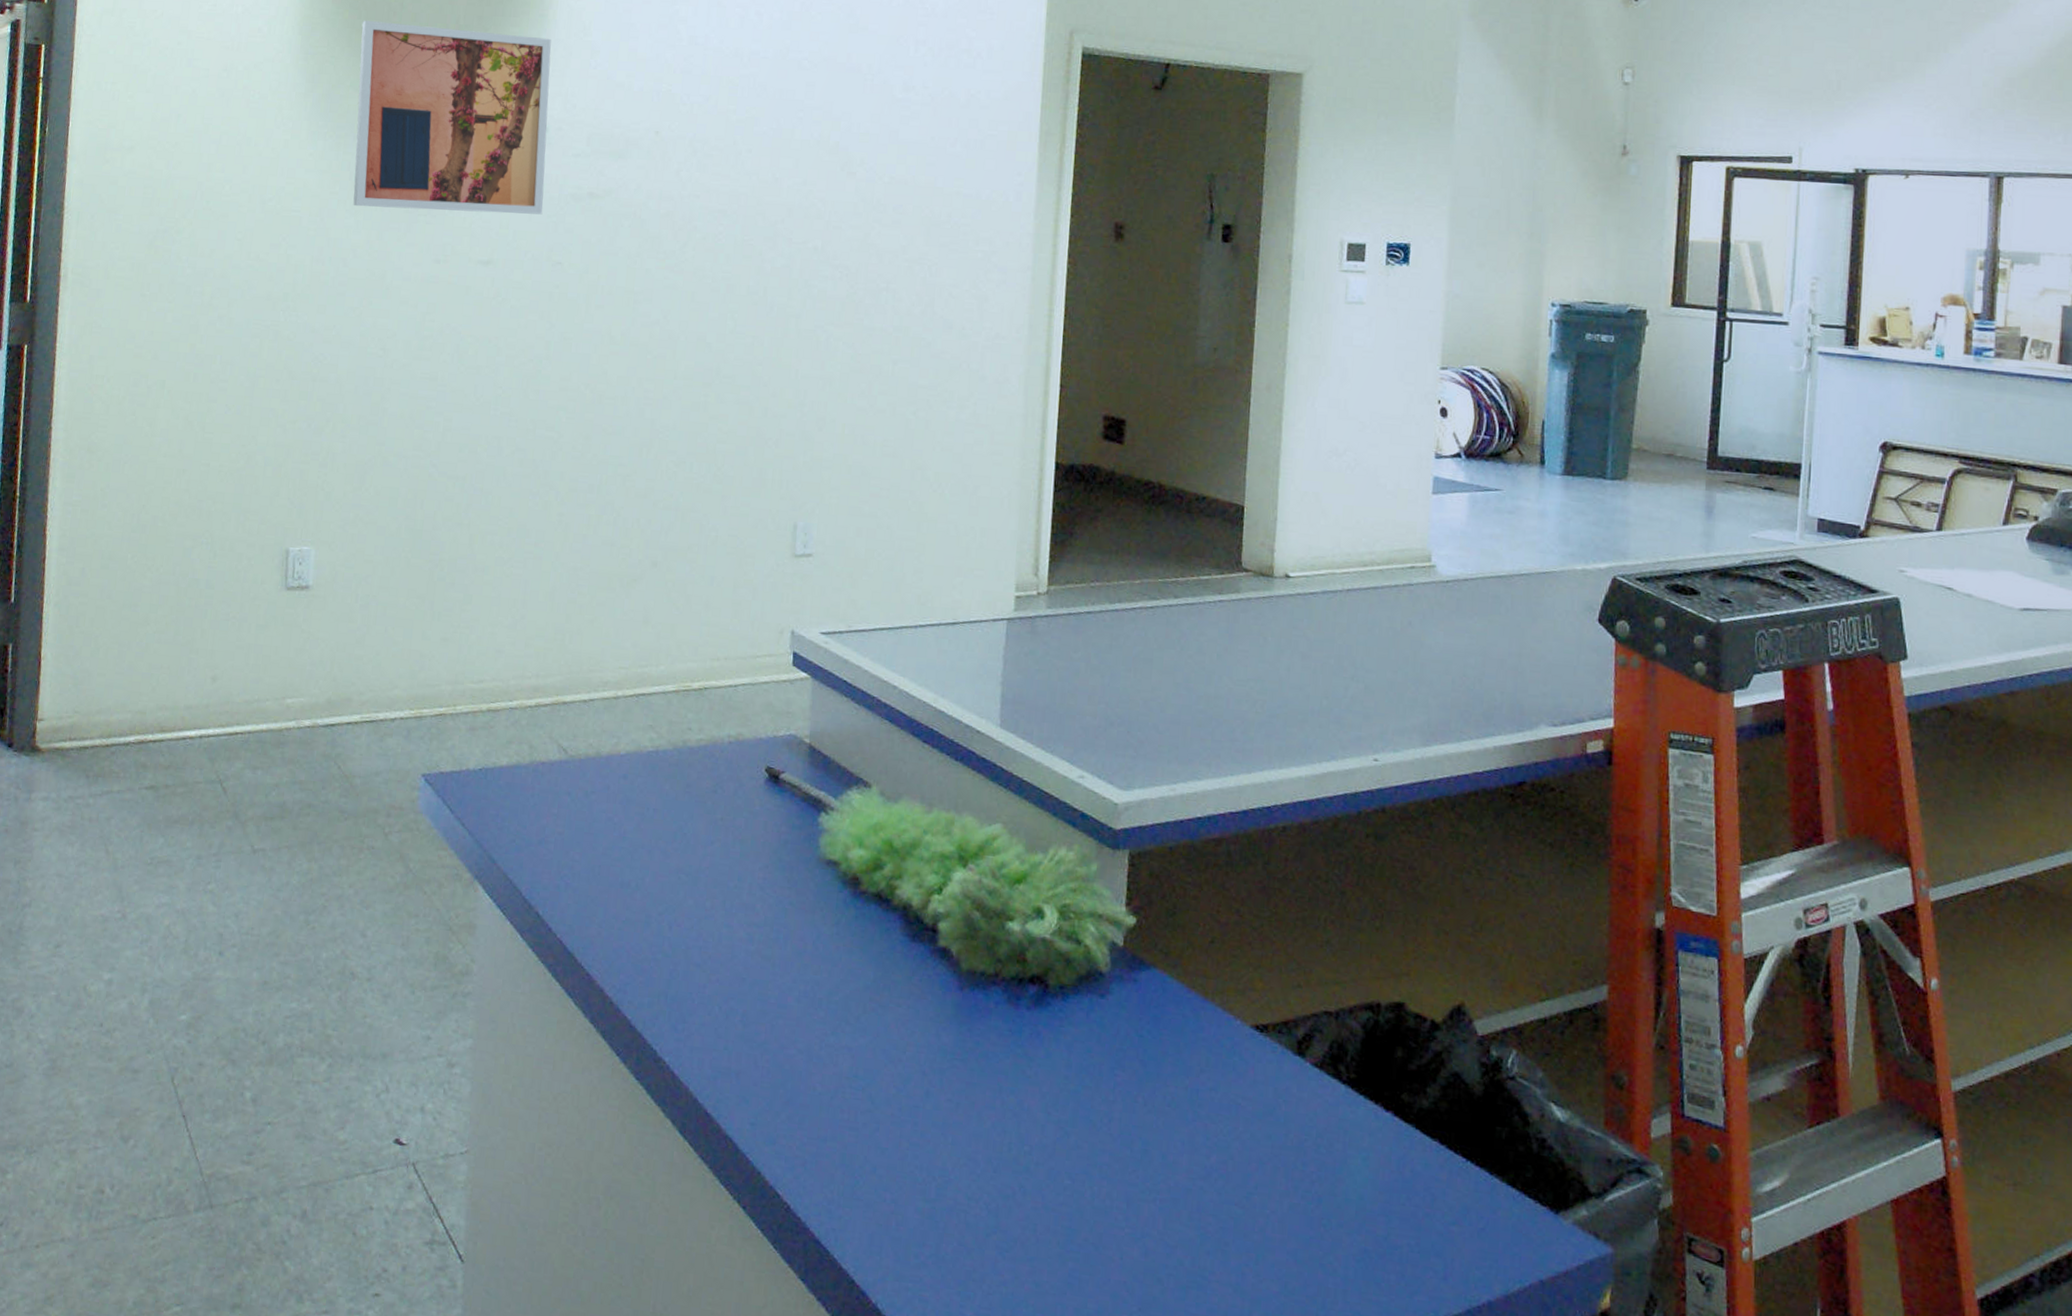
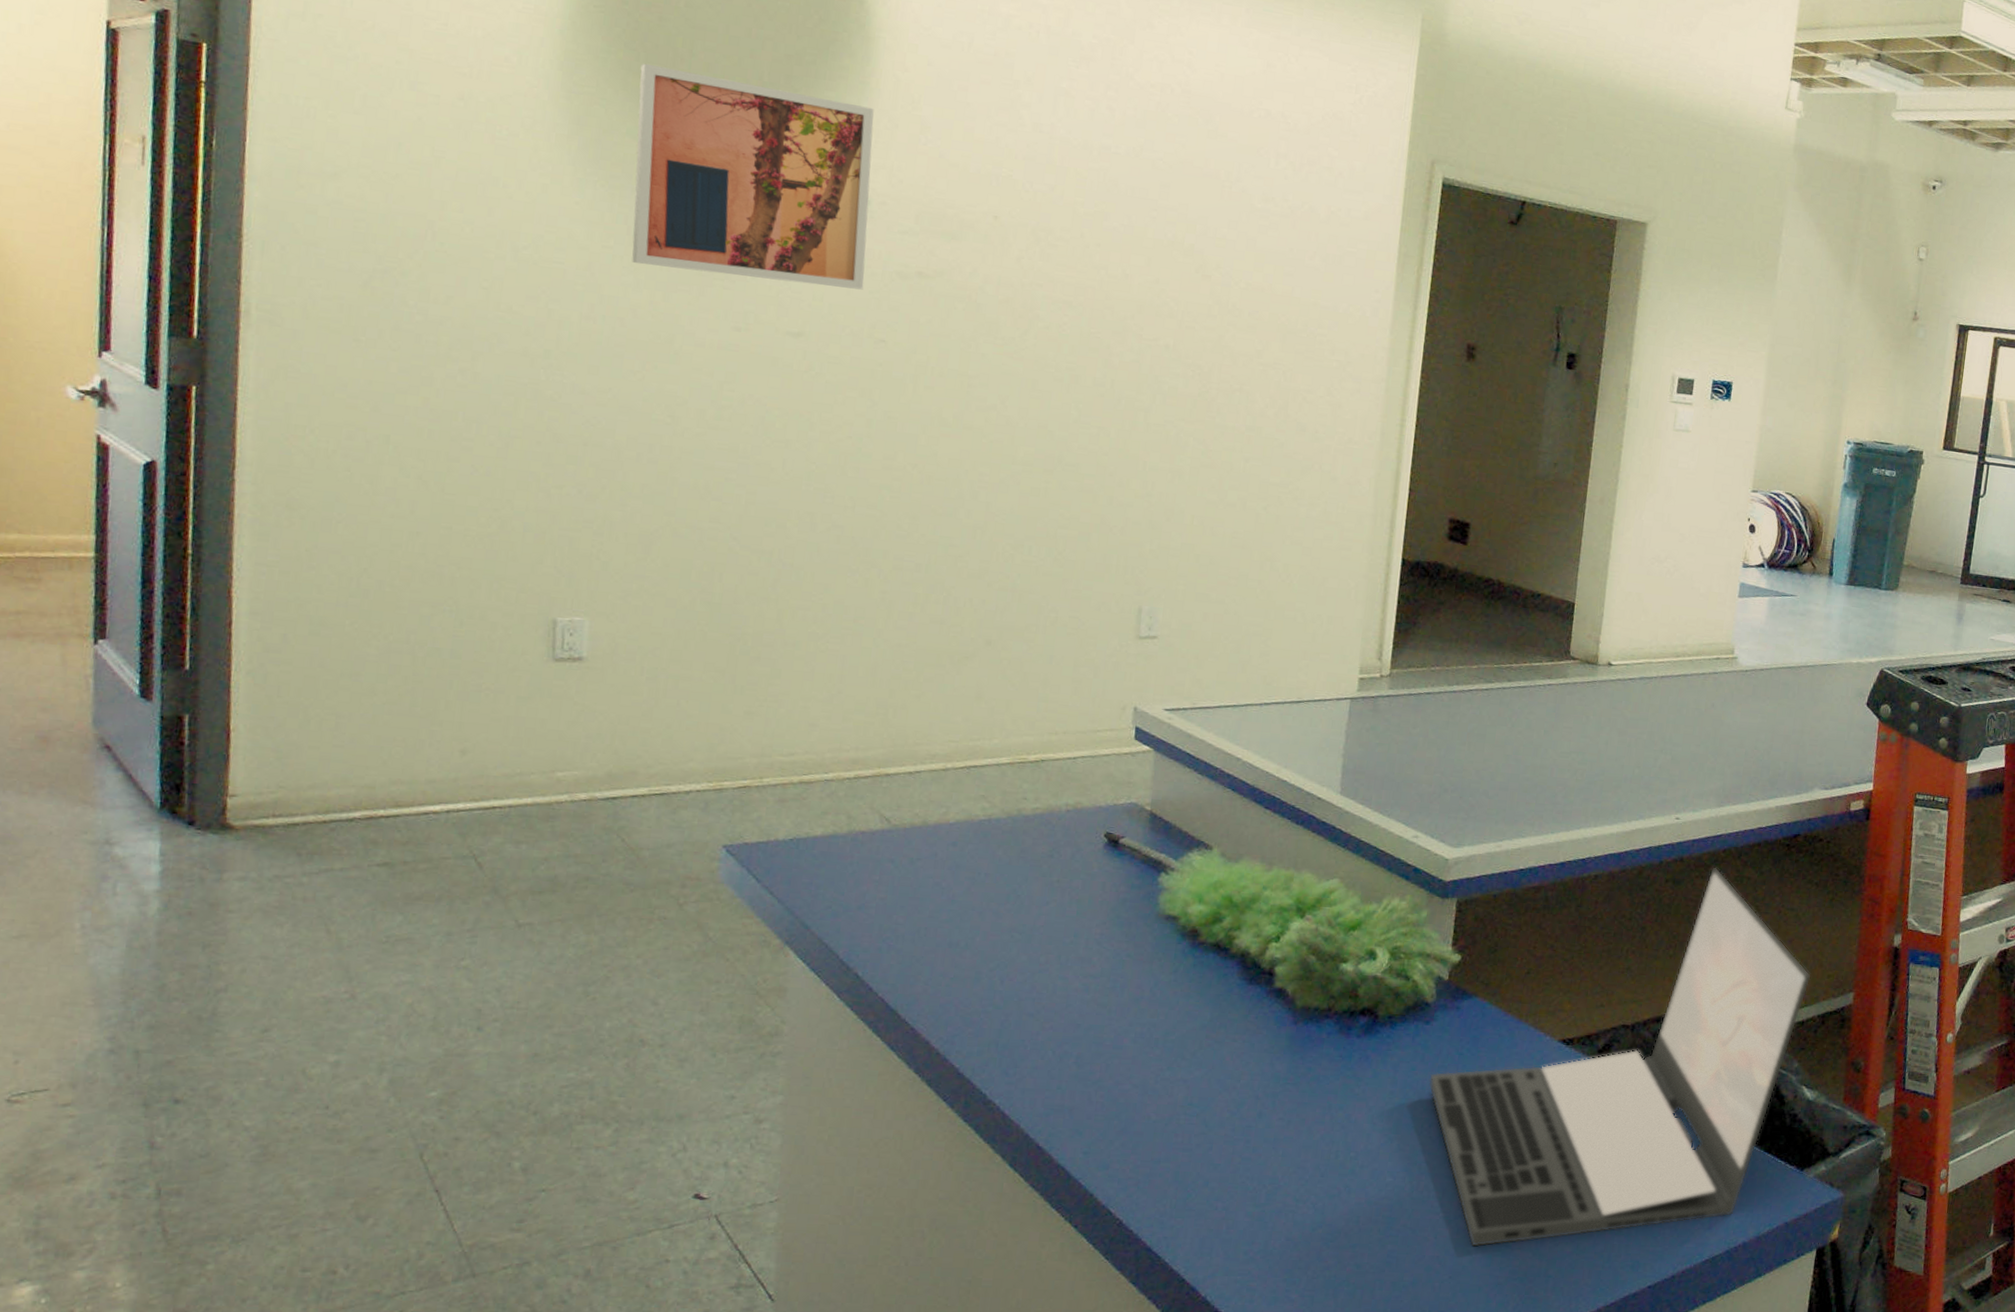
laptop: none [1106,820,1552,1275] -> present [1428,867,1811,1247]

